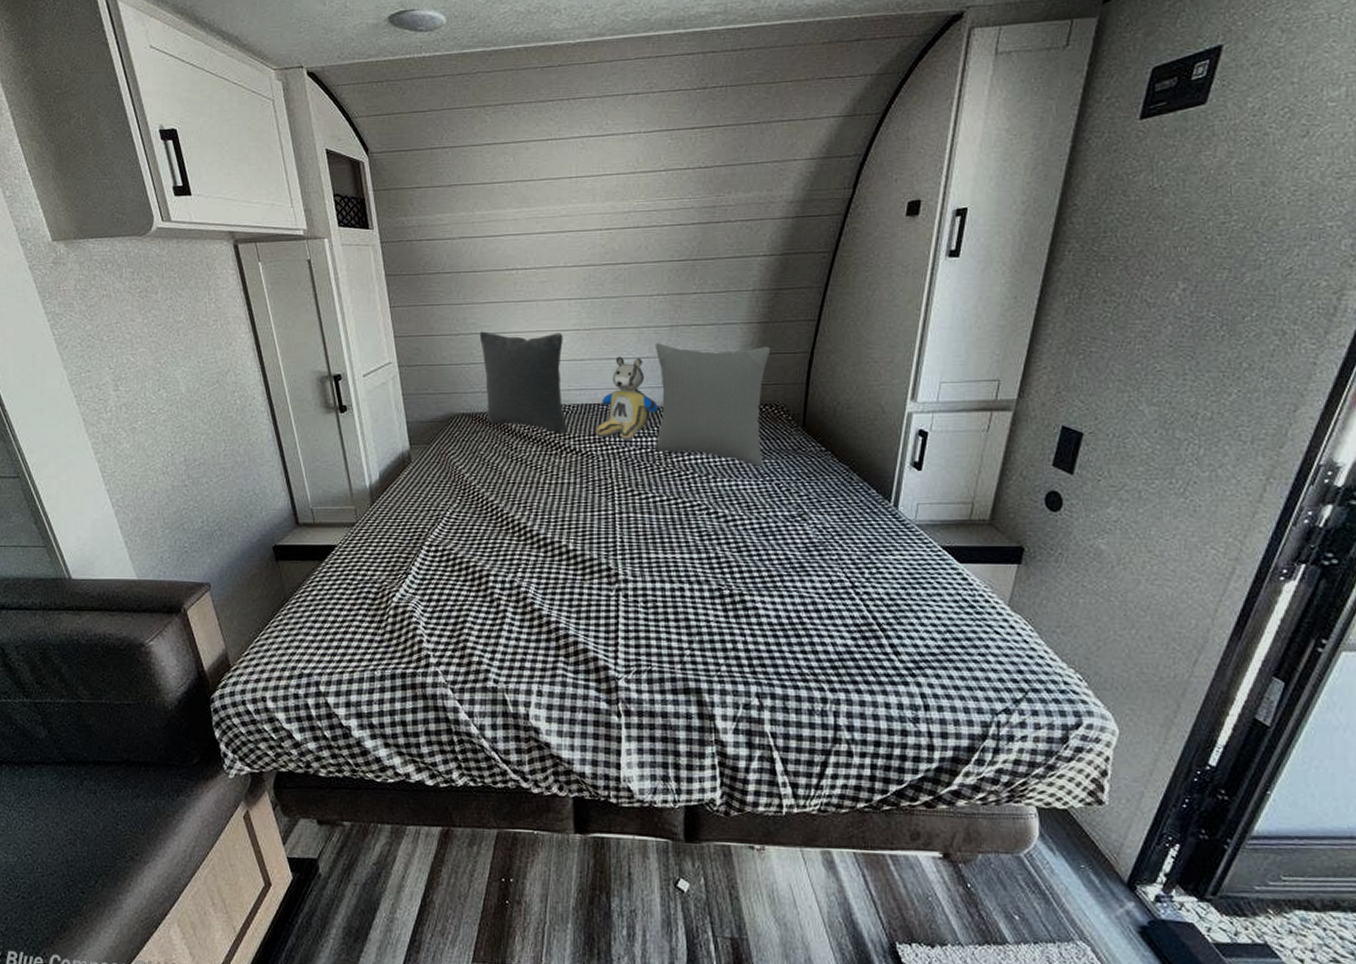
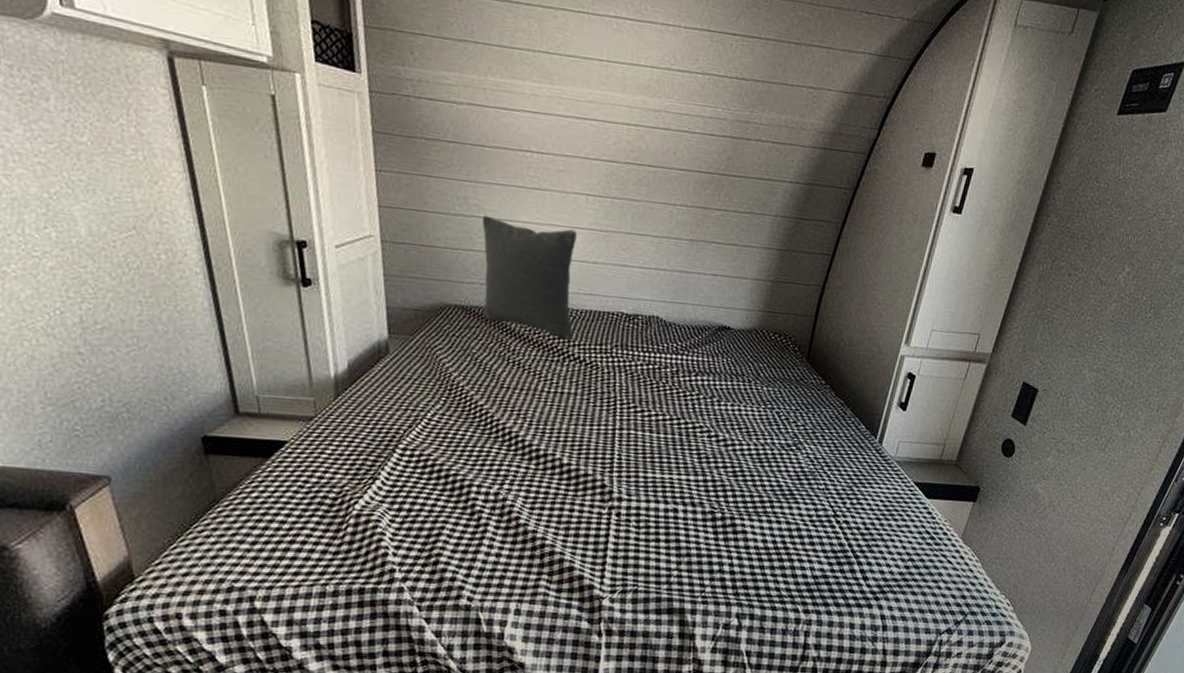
stuffed animal: present [596,356,659,442] -> none [603,264,671,356]
pillow: present [655,343,771,466] -> none [663,256,786,394]

